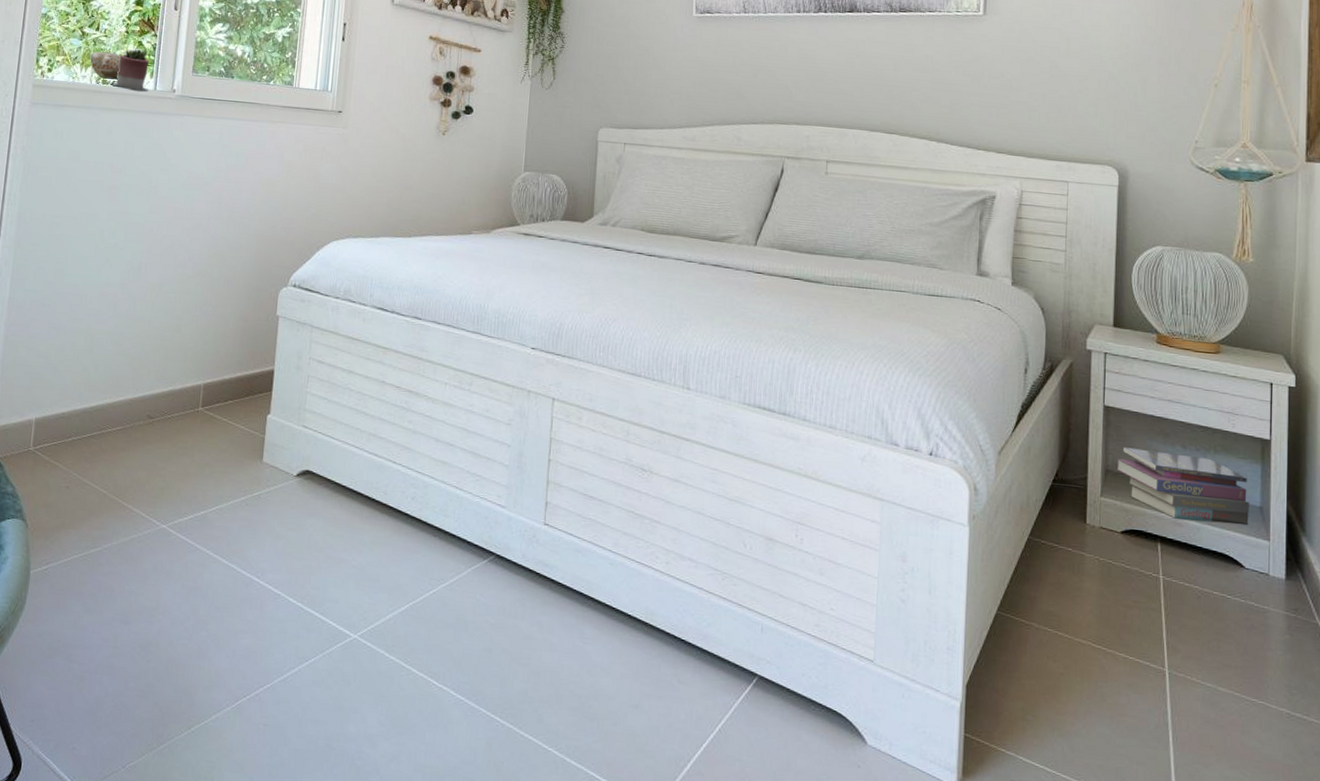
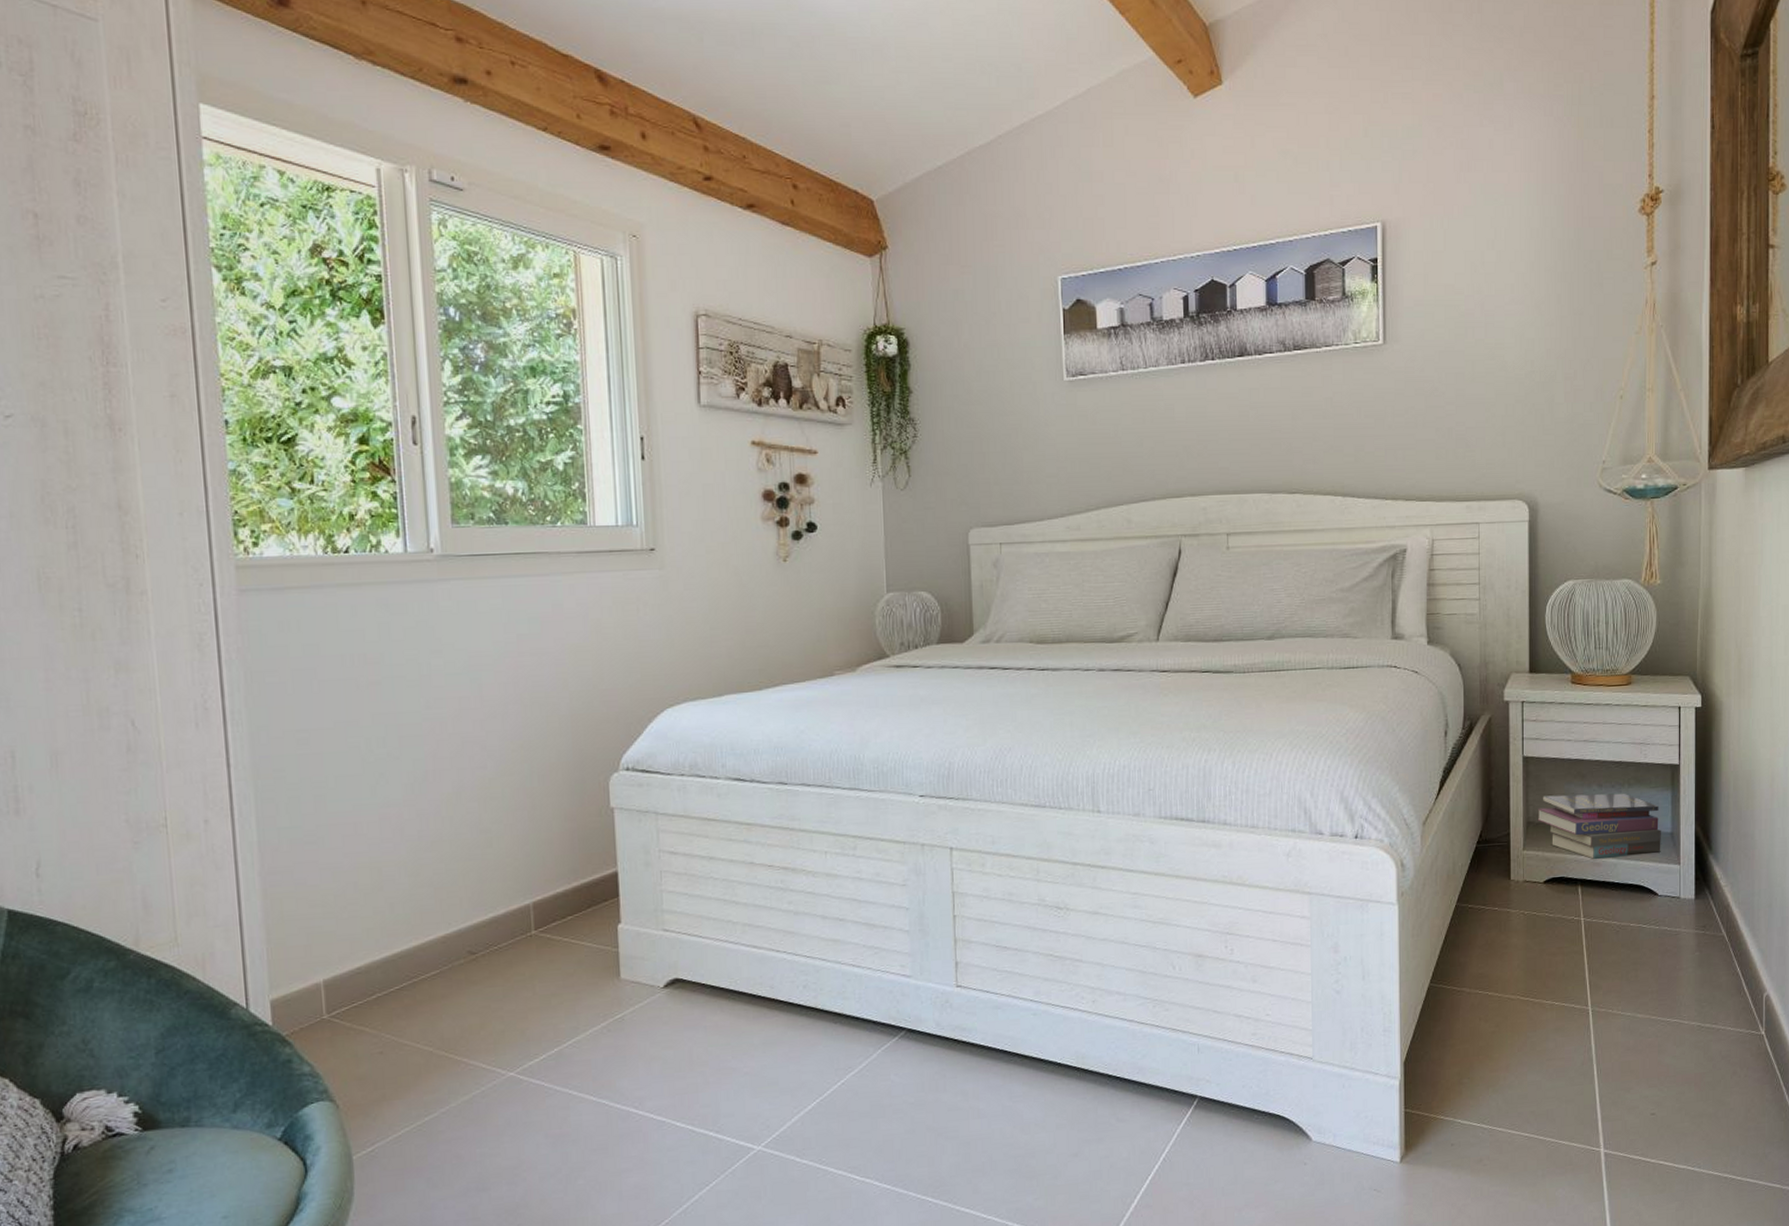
seashell: present [90,51,122,81] -> none [308,510,352,548]
succulent planter: present [111,49,149,93] -> none [345,501,398,558]

